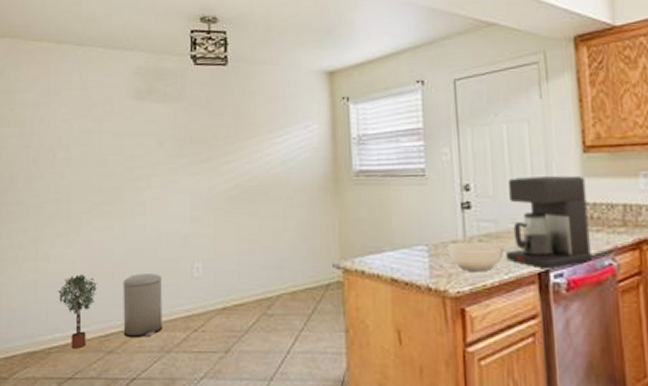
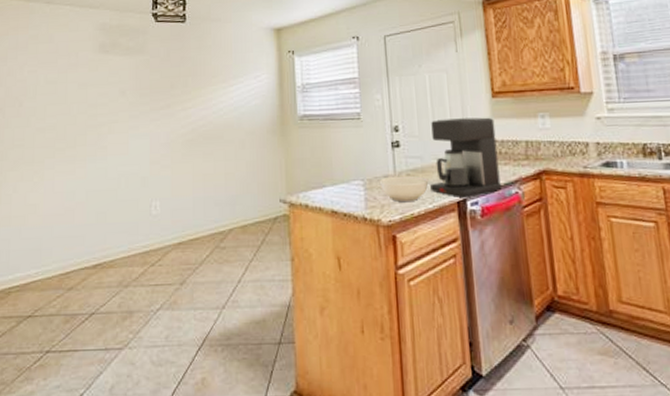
potted tree: present [58,274,97,349] -> none [20,216,59,288]
pedal bin: present [123,273,162,337] -> none [83,212,121,274]

